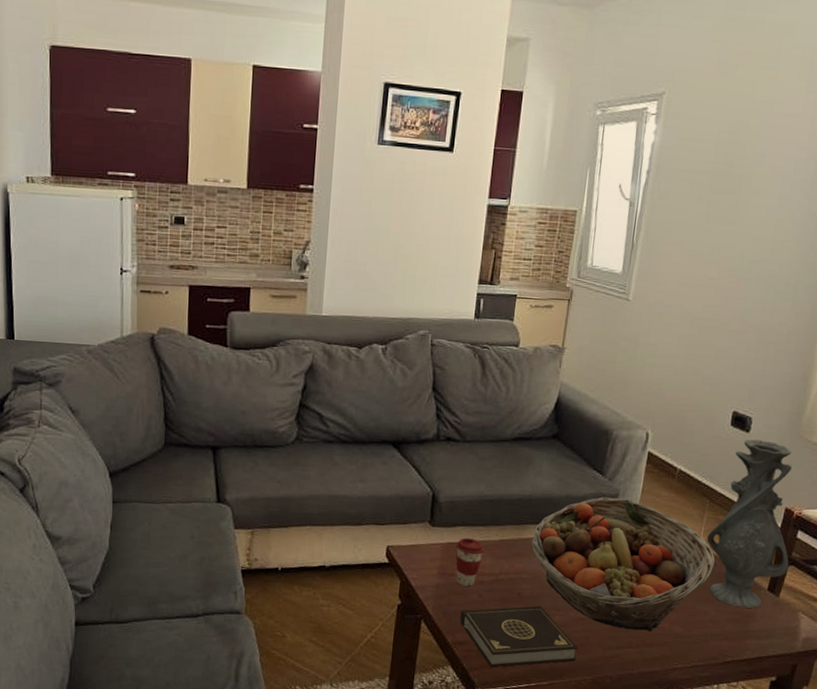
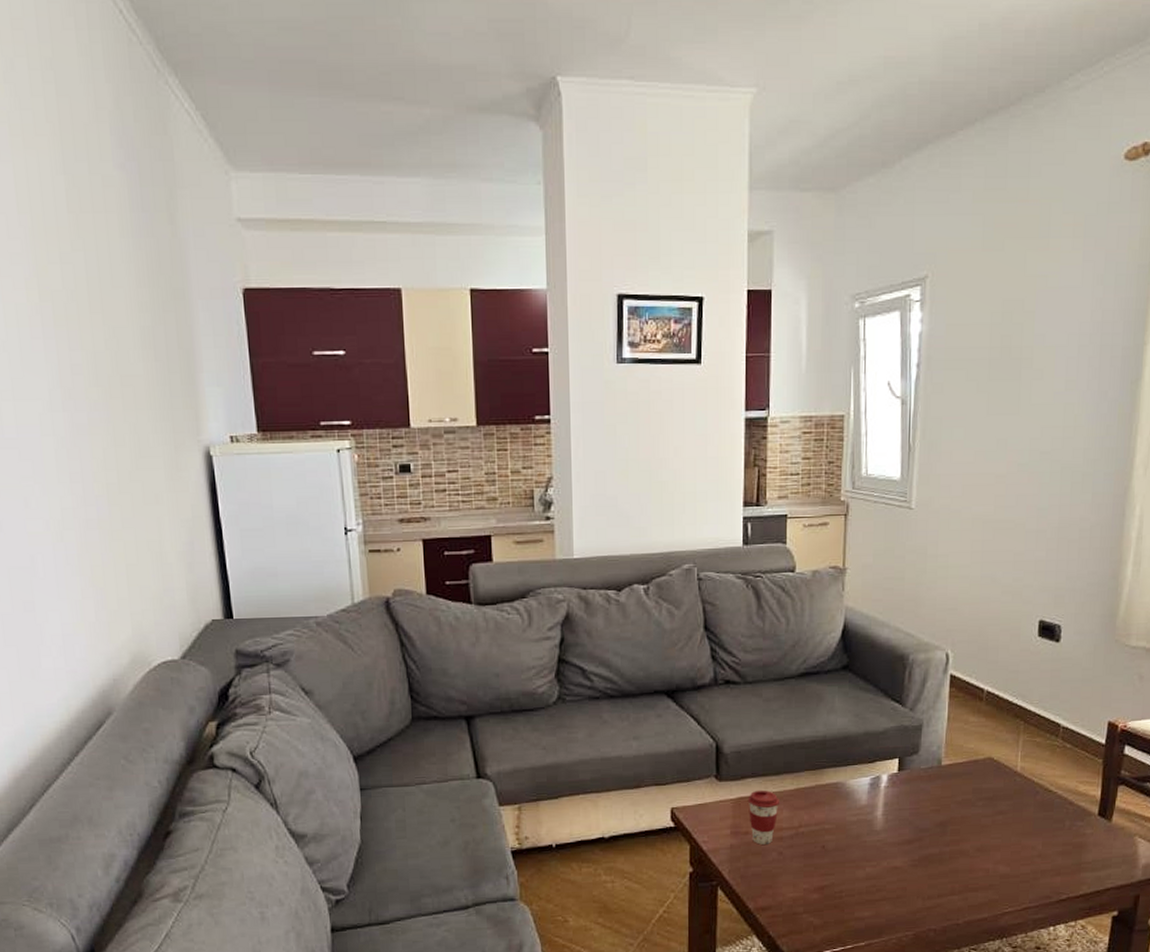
book: present [460,606,578,668] -> none [760,858,895,933]
fruit basket: present [531,497,715,632] -> none [831,729,1037,875]
vase: present [707,439,792,608] -> none [1025,649,1119,837]

